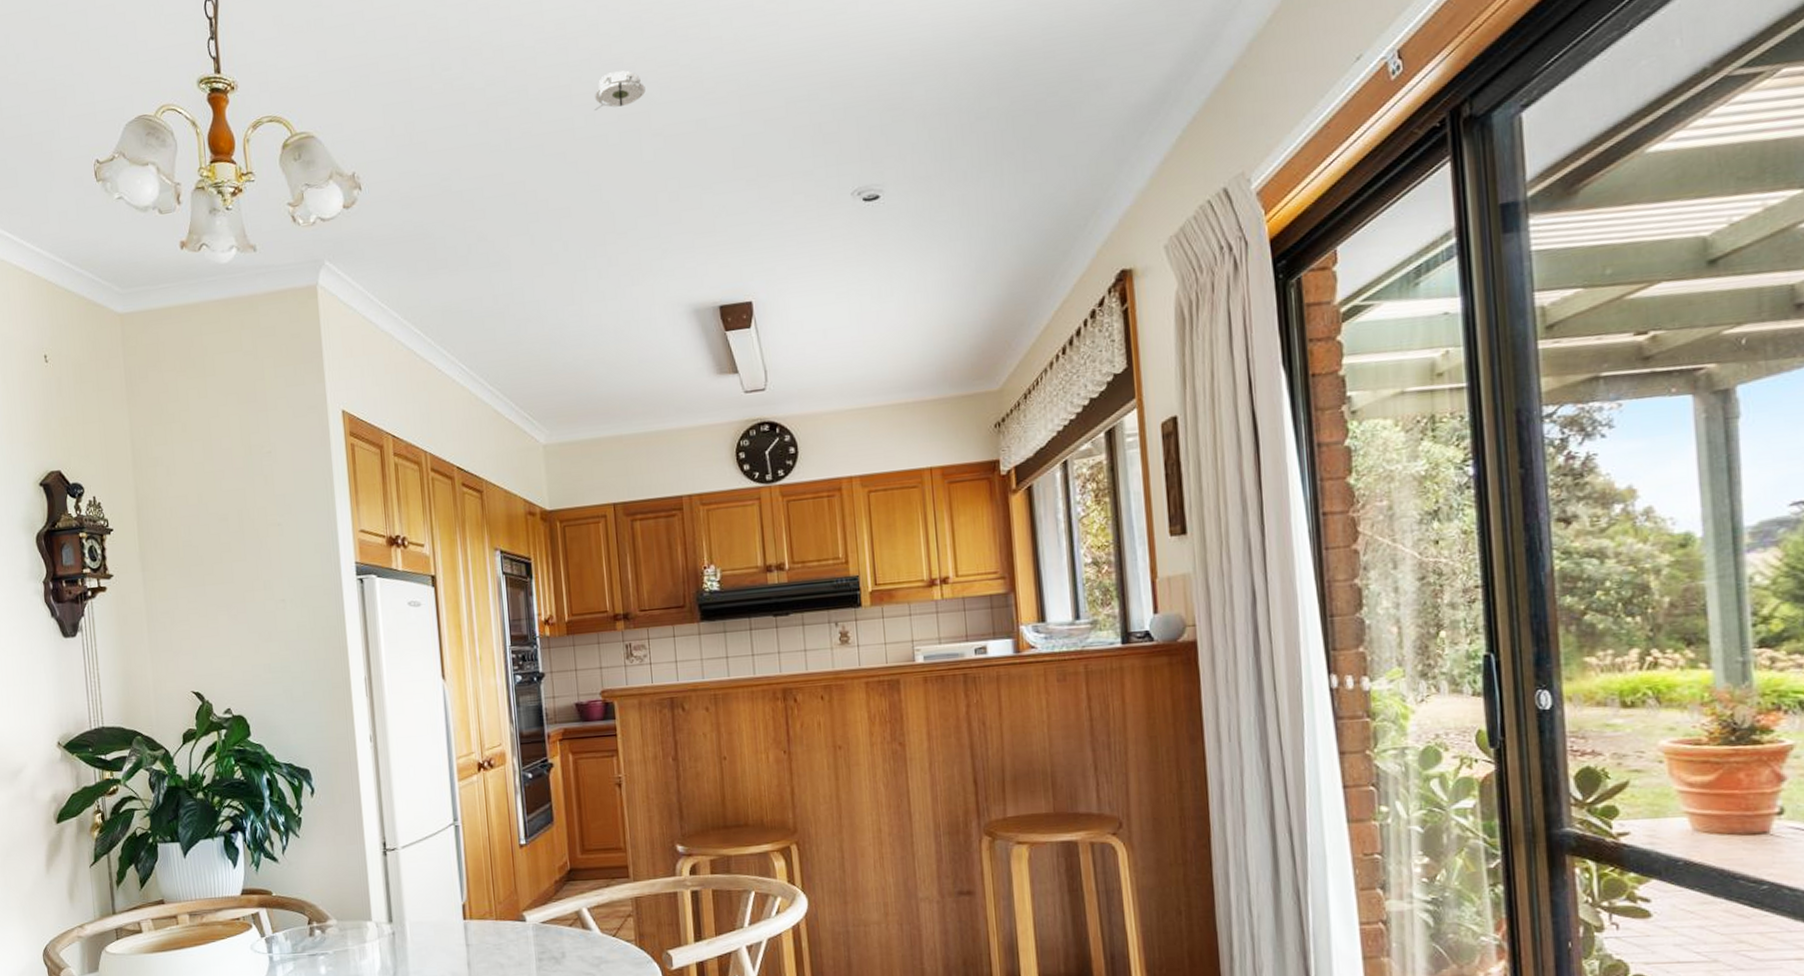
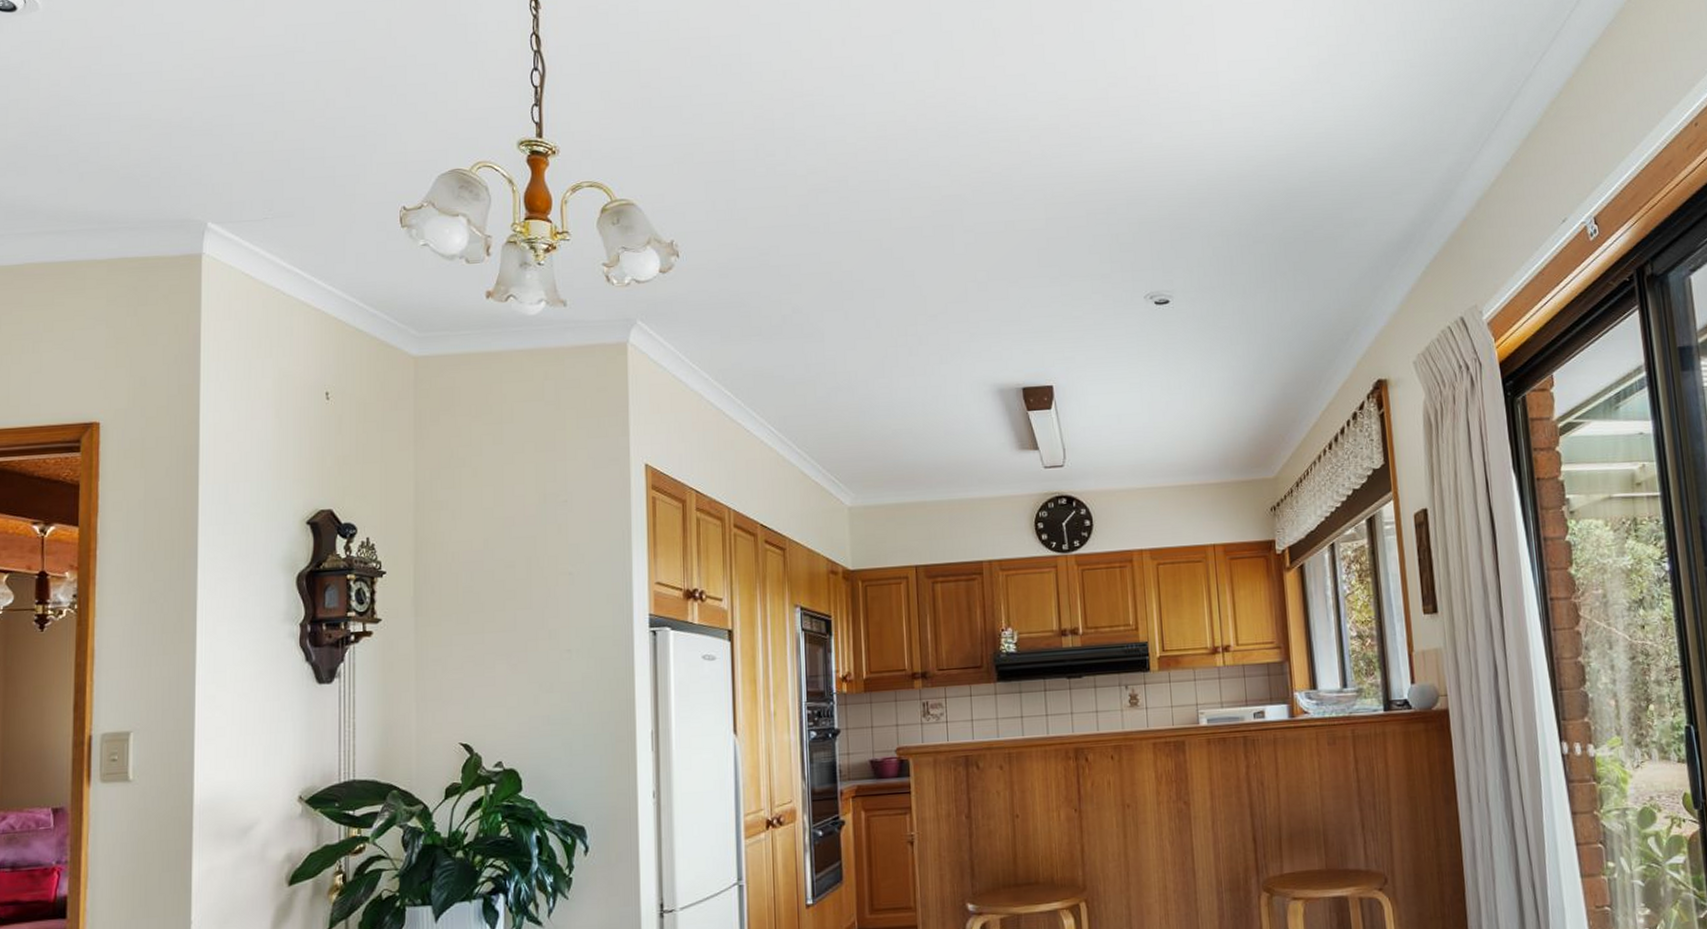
smoke detector: present [595,70,646,110] -> none [911,172,959,205]

